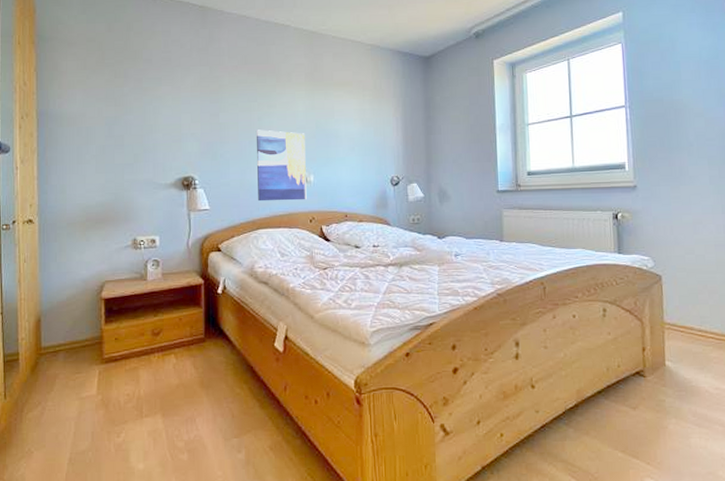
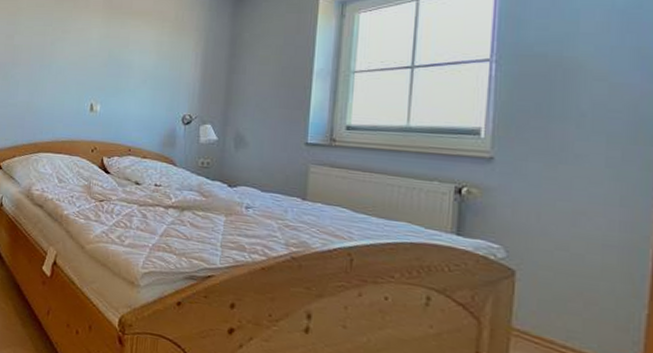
wall art: present [256,129,307,202] -> none [42,54,96,129]

